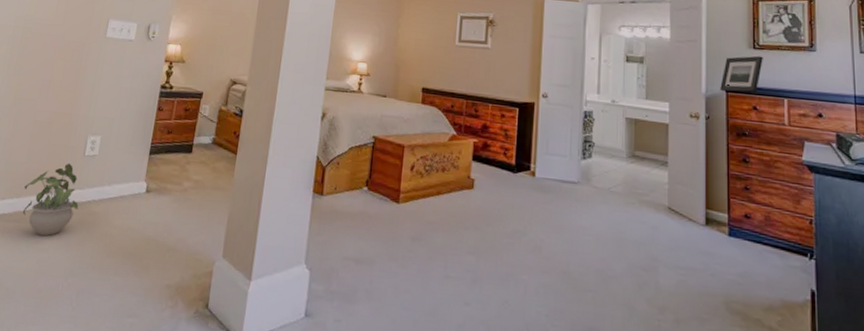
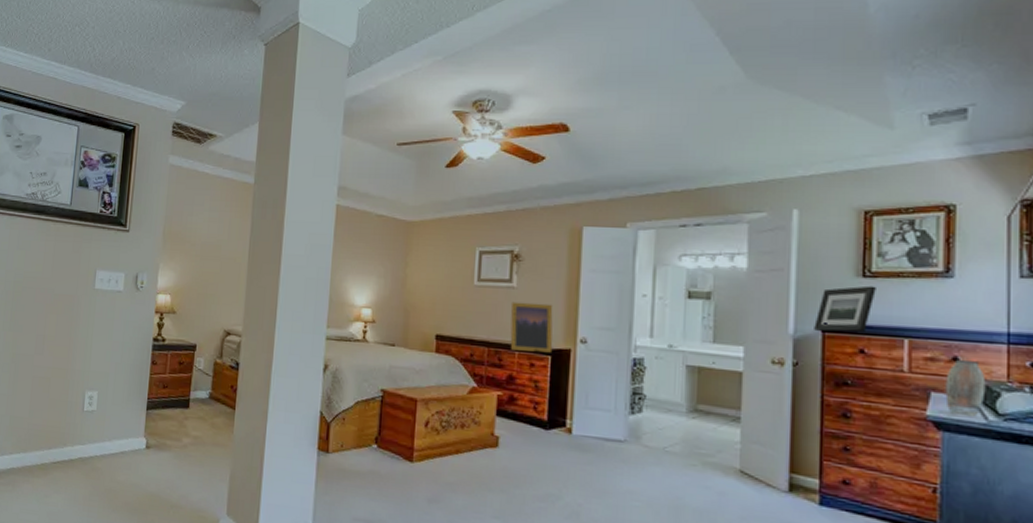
potted plant: present [23,163,79,236] -> none [29,418,82,491]
picture frame: none [484,60,521,107] -> present [510,301,553,354]
vase: none [814,115,843,162] -> present [945,359,986,417]

